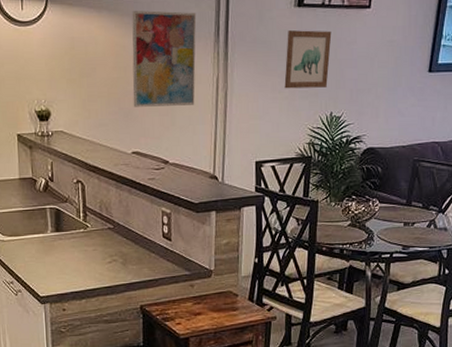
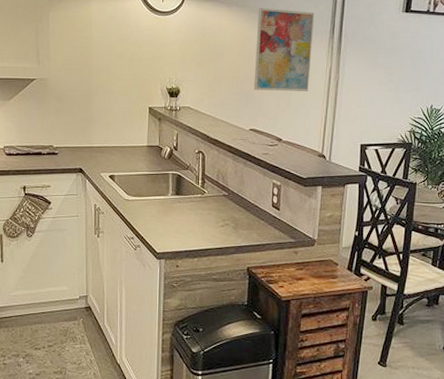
wall art: present [284,30,332,89] -> none [390,32,435,83]

